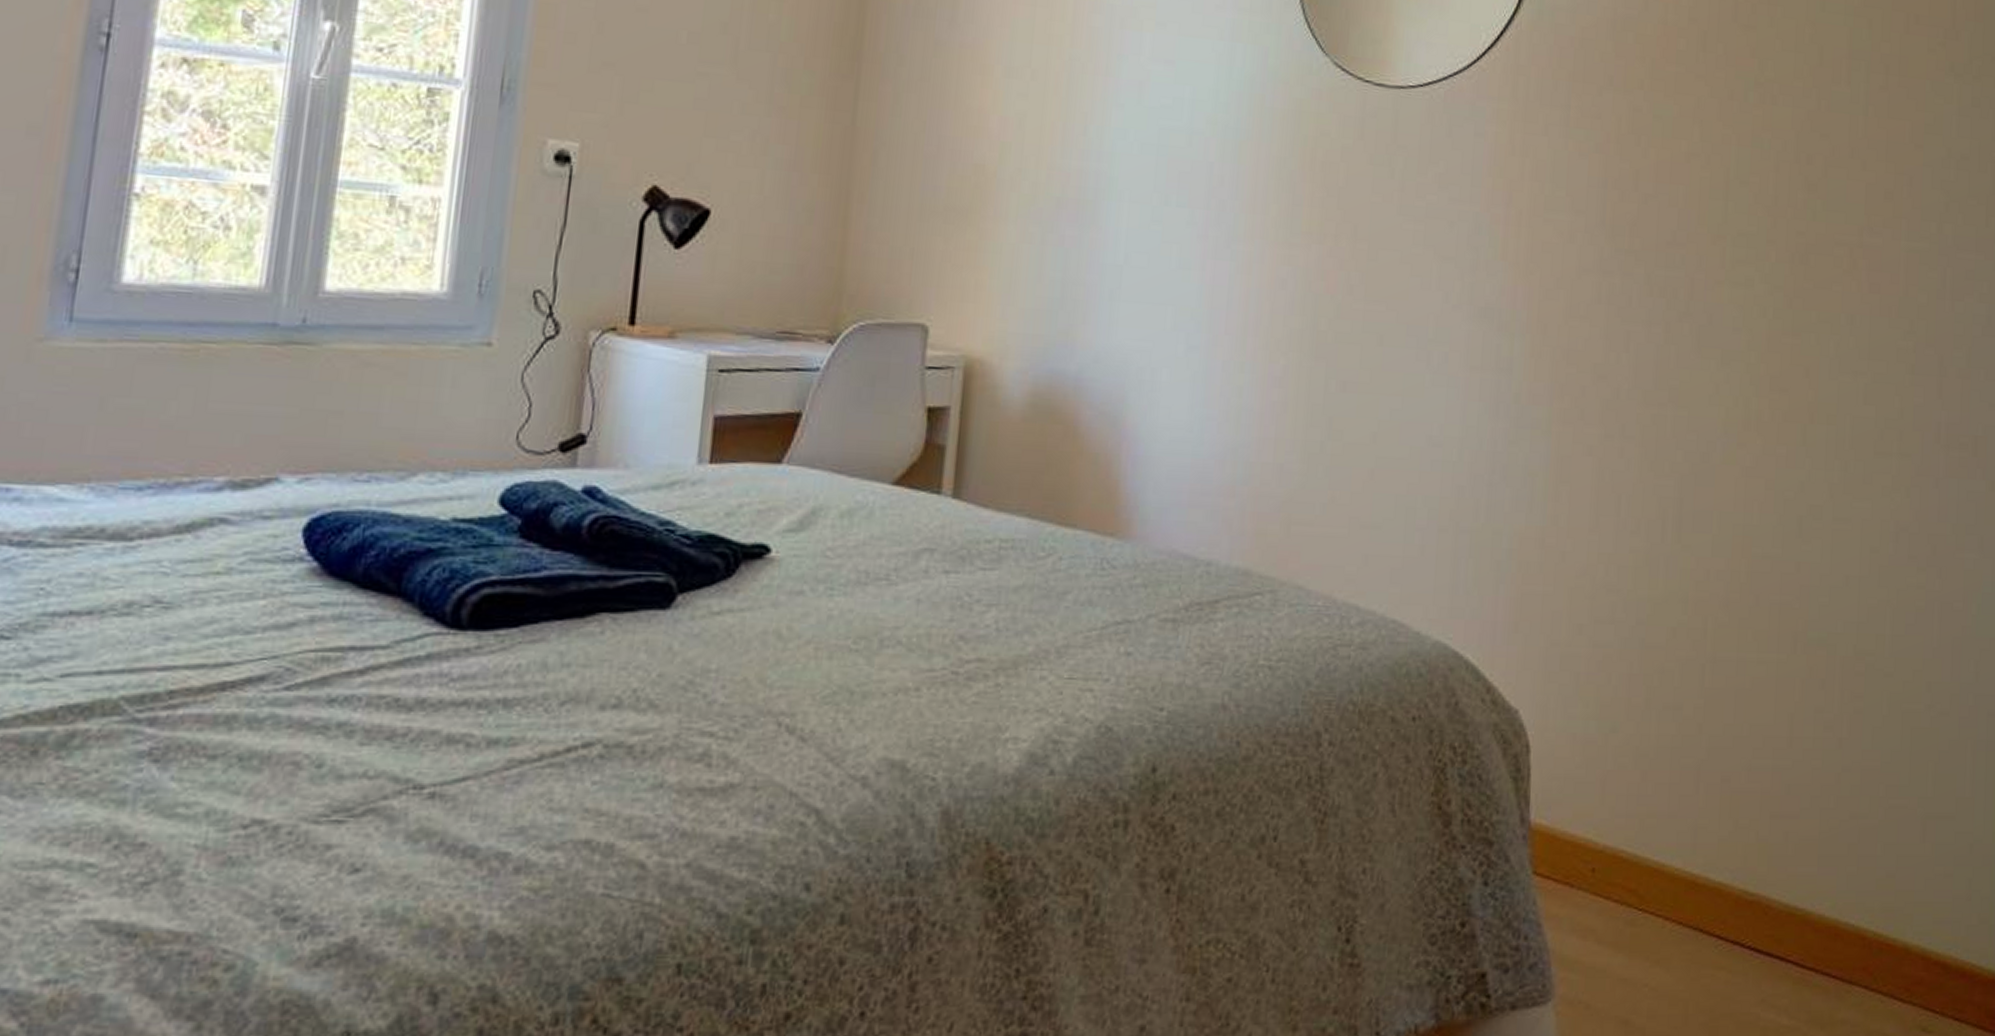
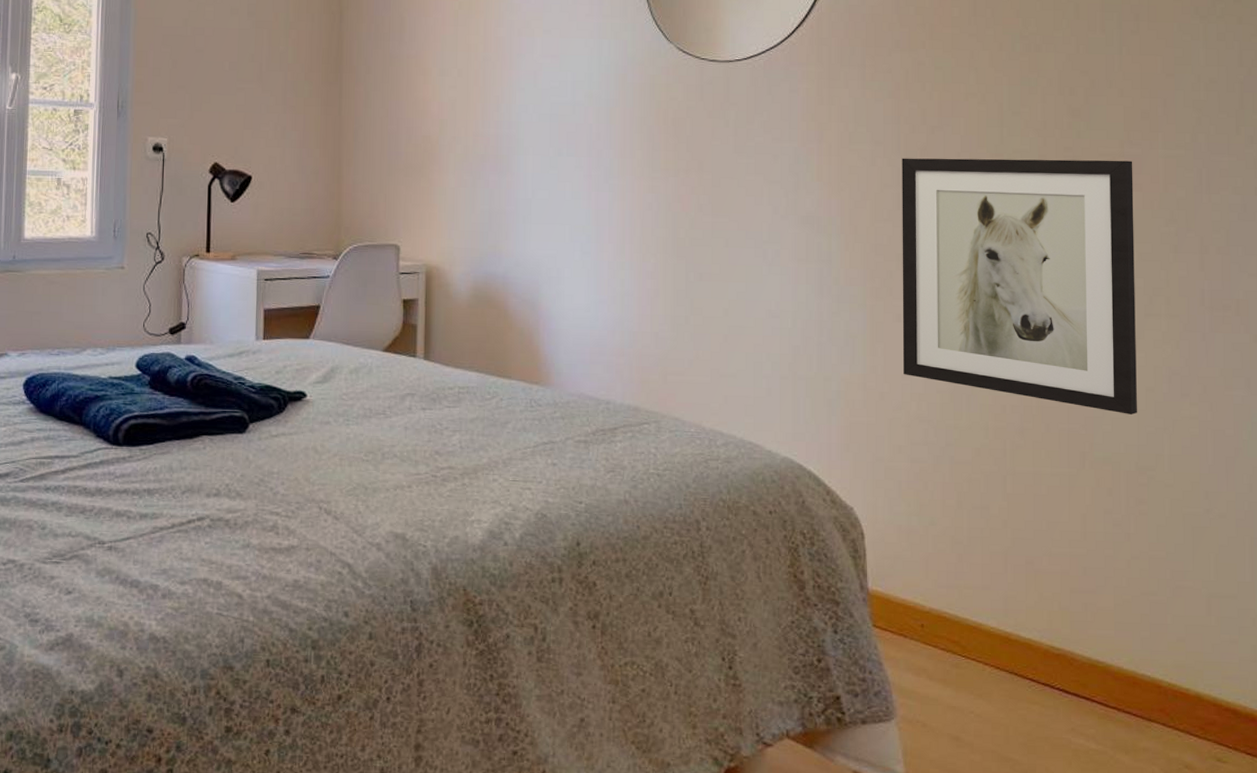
wall art: none [1591,234,1872,583] -> present [902,158,1137,415]

